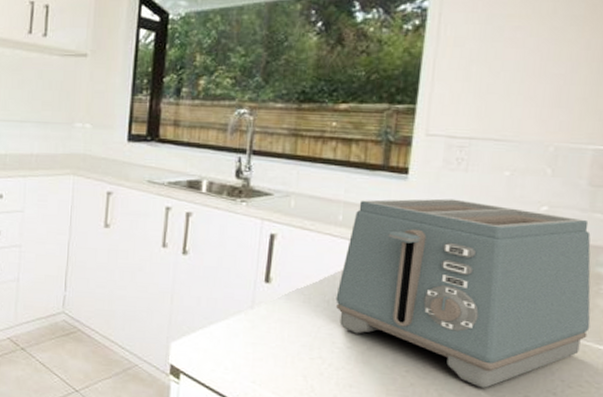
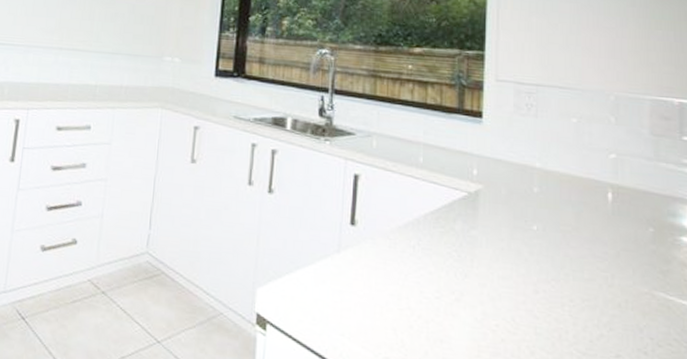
toaster: present [336,198,591,388] -> none [421,142,671,346]

